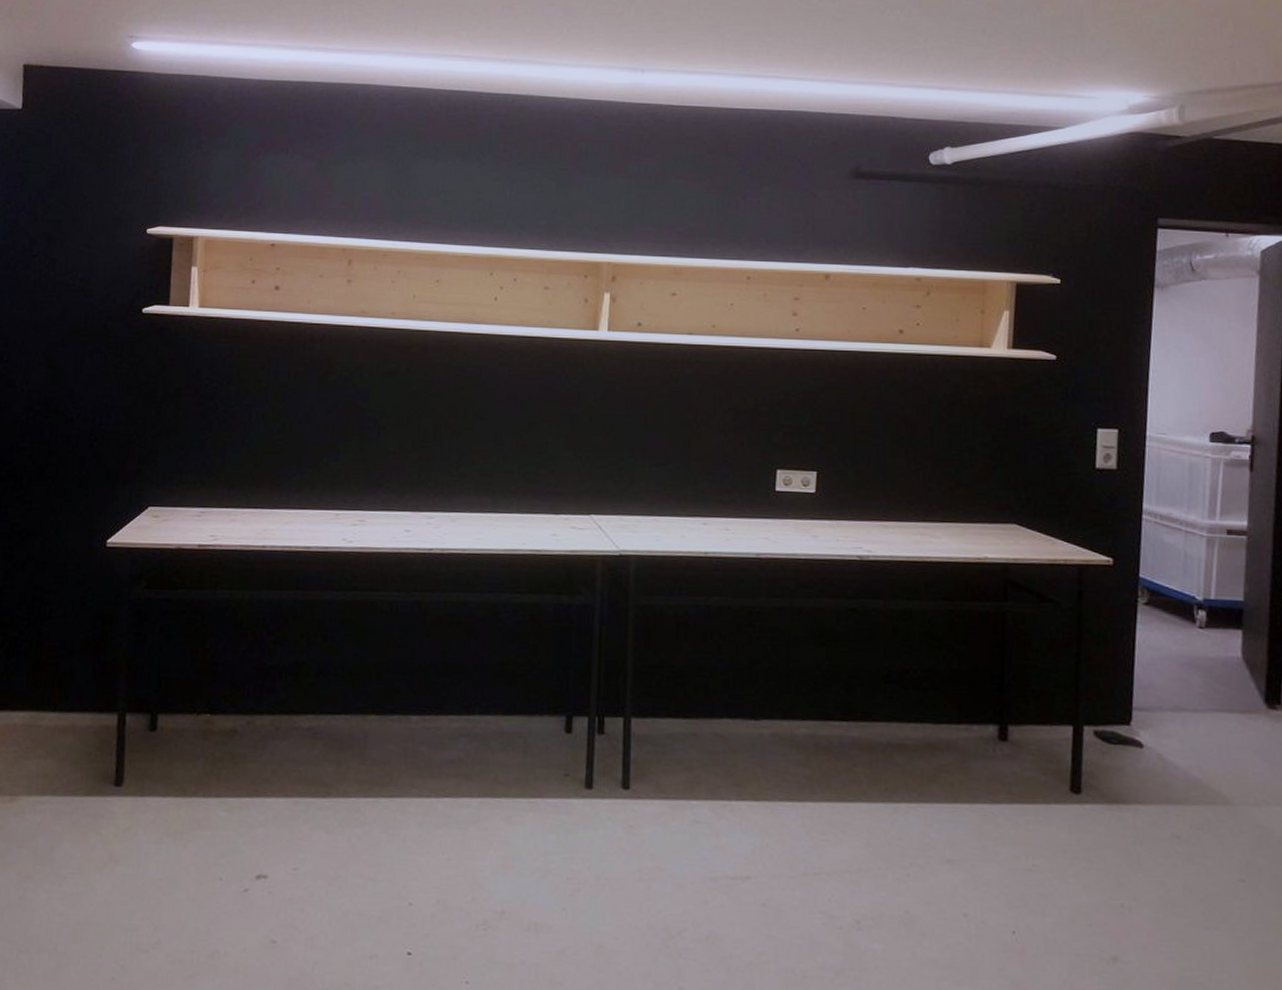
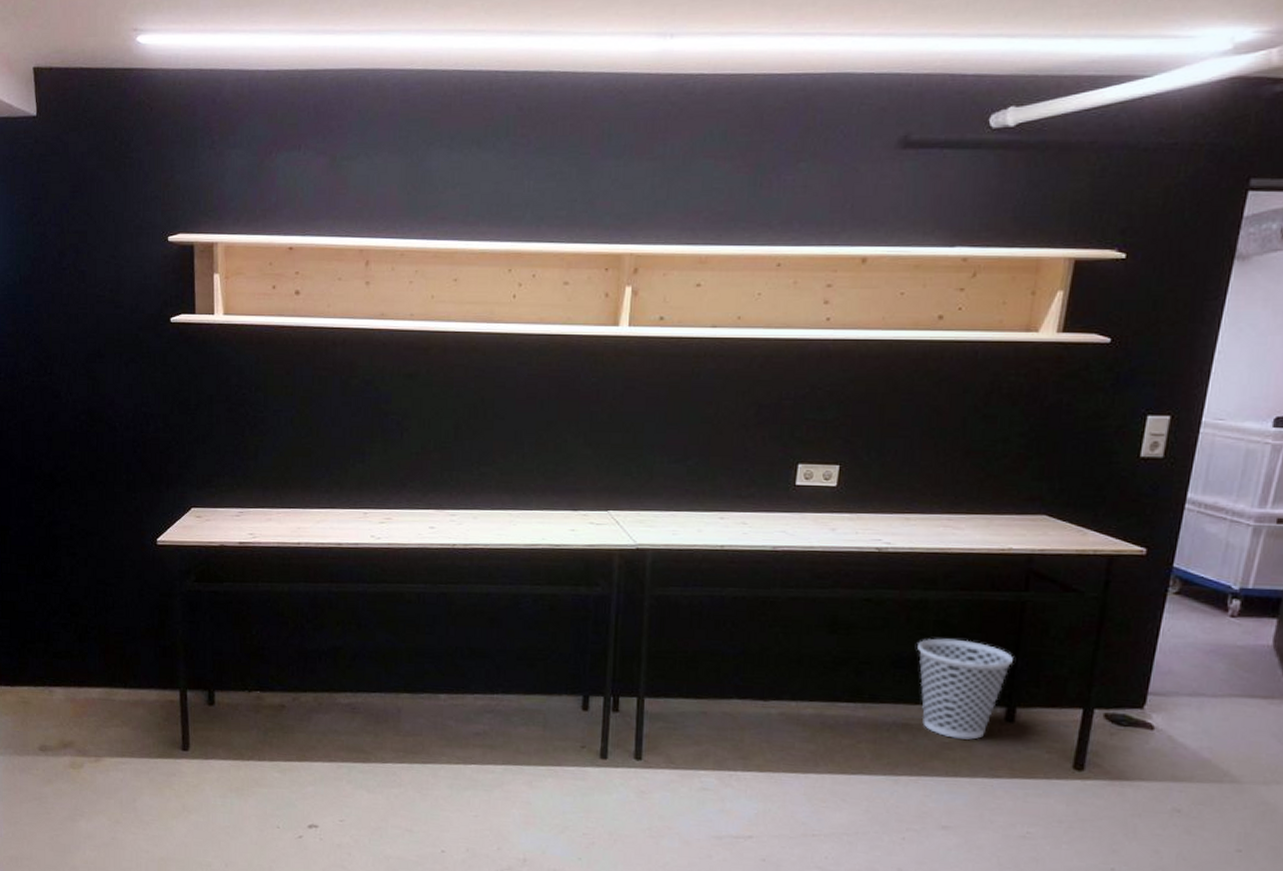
wastebasket: none [906,650,1000,761] -> present [917,638,1013,740]

